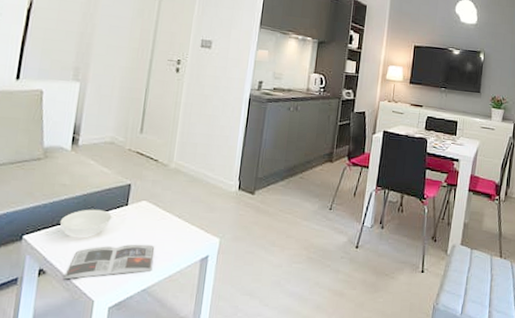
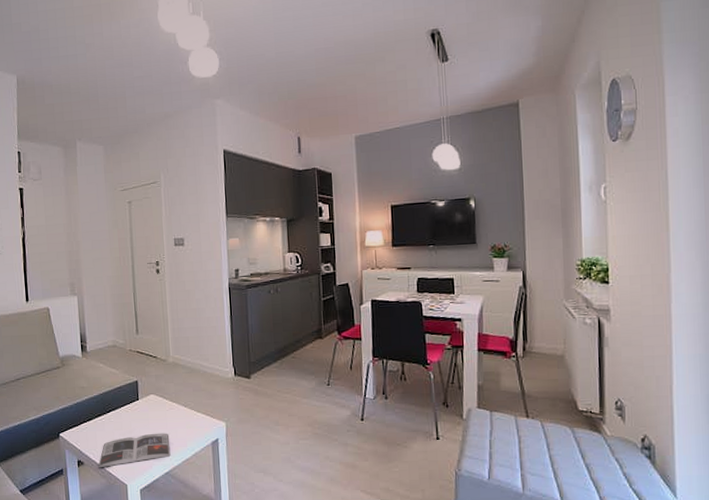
bowl: present [59,209,112,239] -> none [85,406,127,432]

